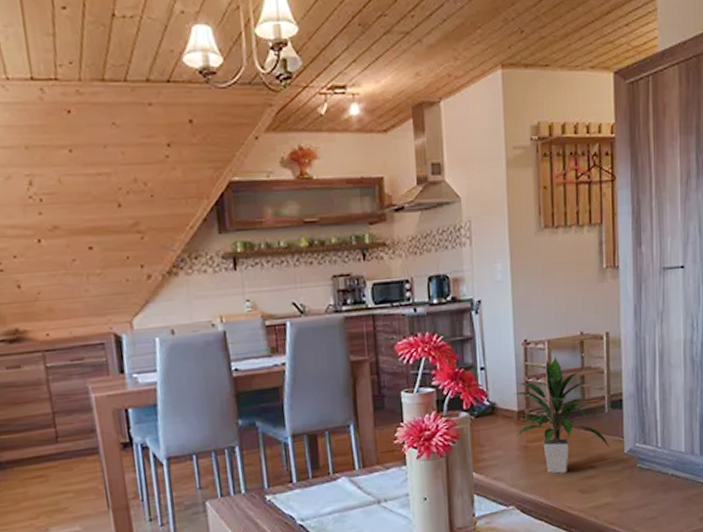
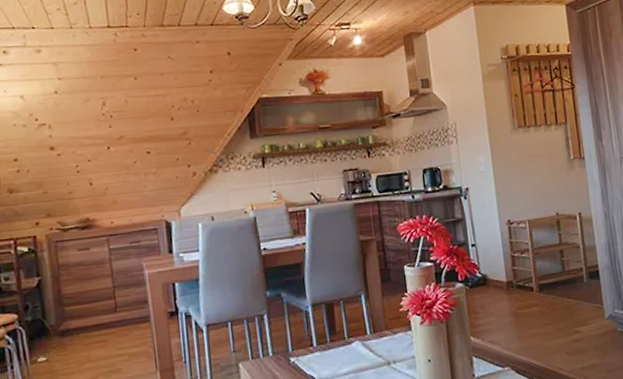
indoor plant: present [514,357,610,474] -> none [502,234,591,338]

